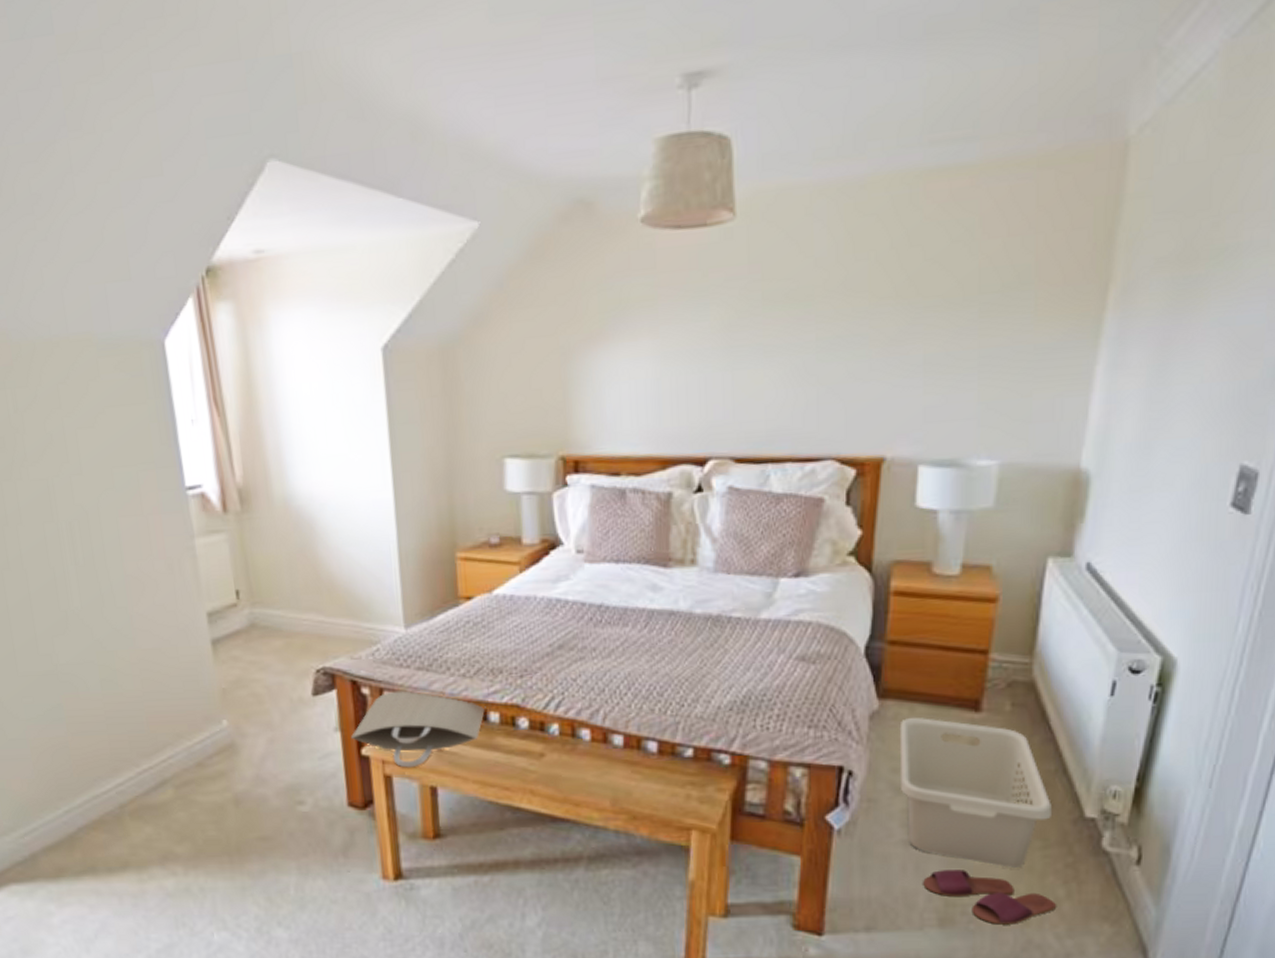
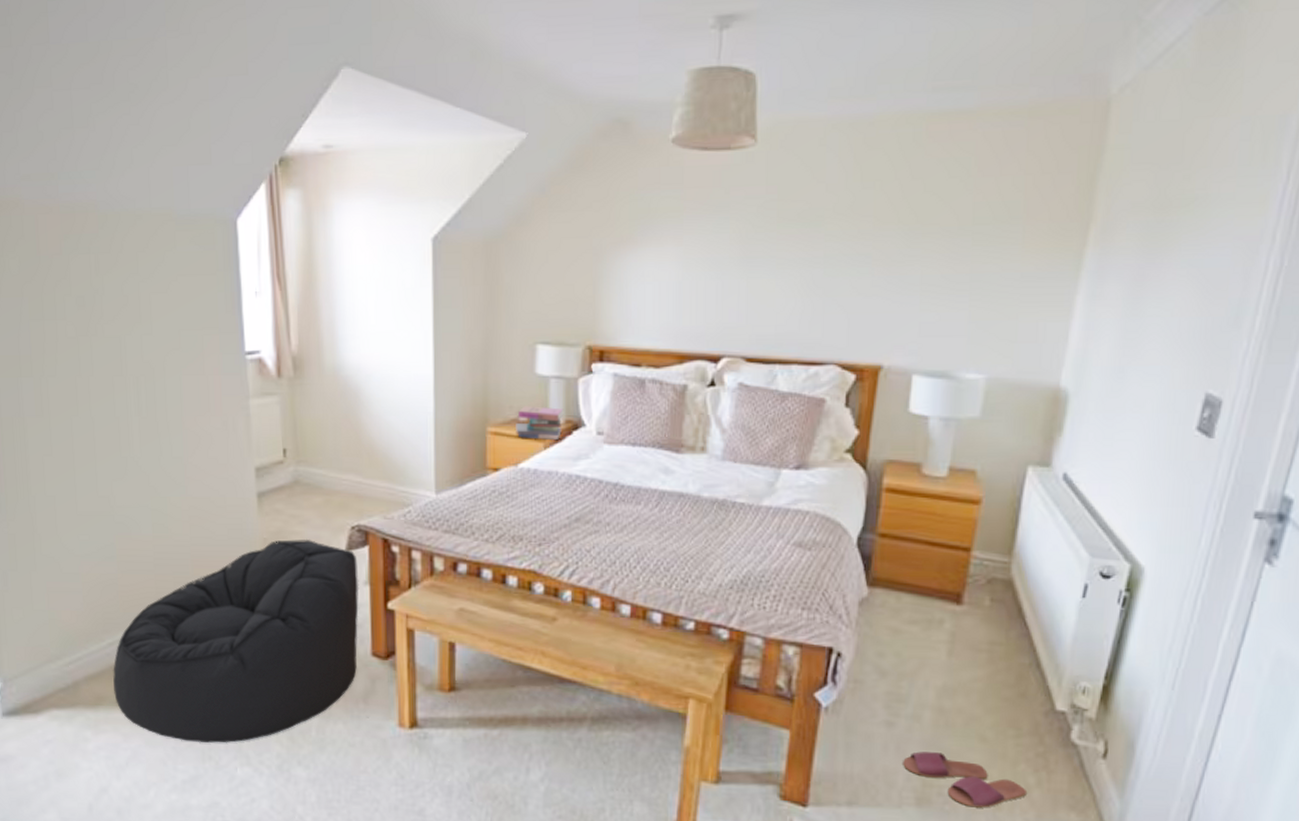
bean bag chair: none [72,686,333,909] -> present [113,538,359,743]
tote bag: present [350,690,486,768] -> none [378,551,505,623]
books: none [487,526,539,562] -> present [516,406,564,439]
laundry basket: present [899,717,1053,868] -> none [885,605,1026,754]

